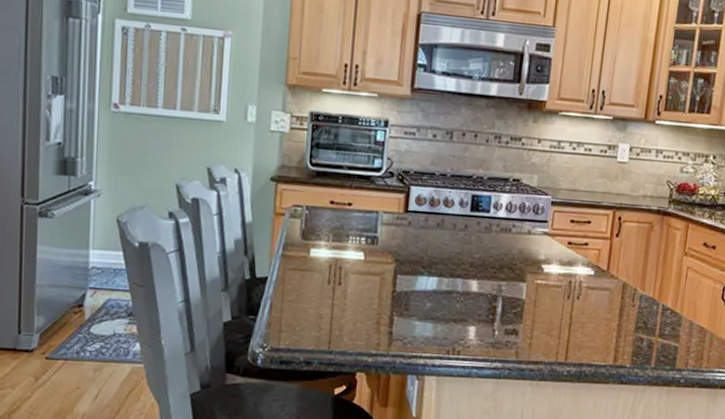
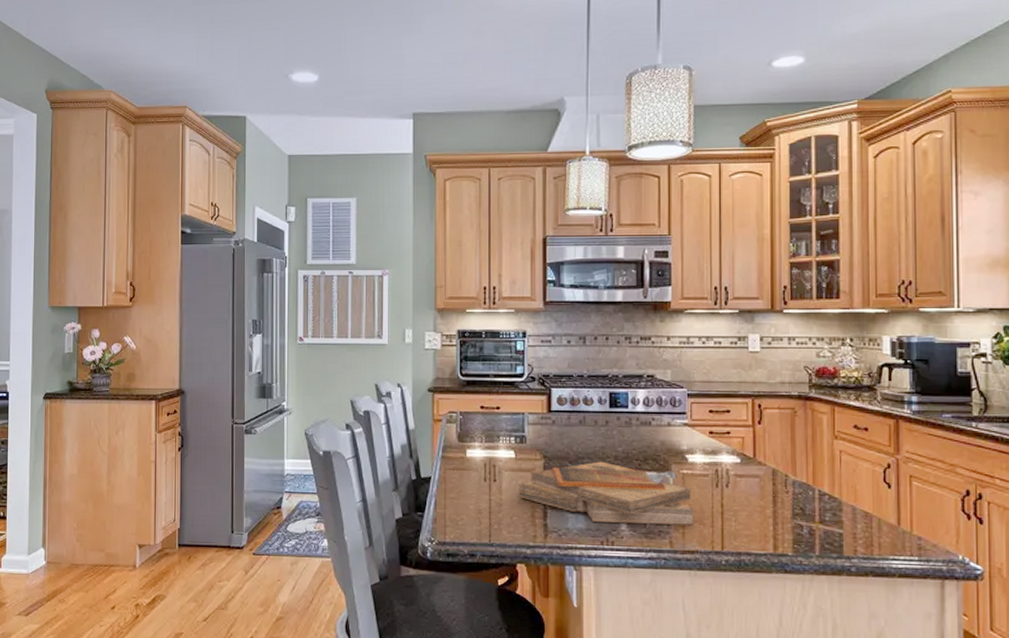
clipboard: none [364,267,543,336] -> present [518,461,694,525]

